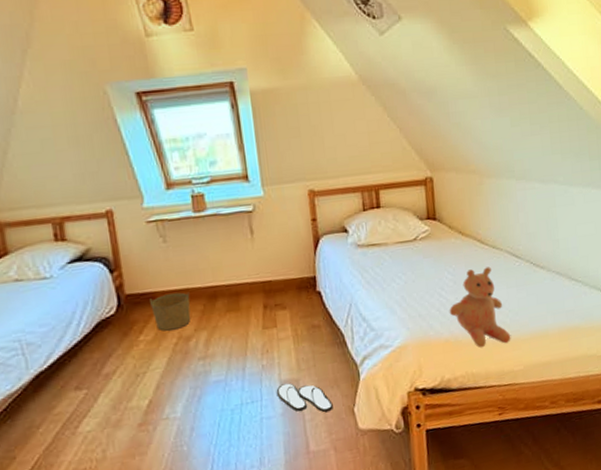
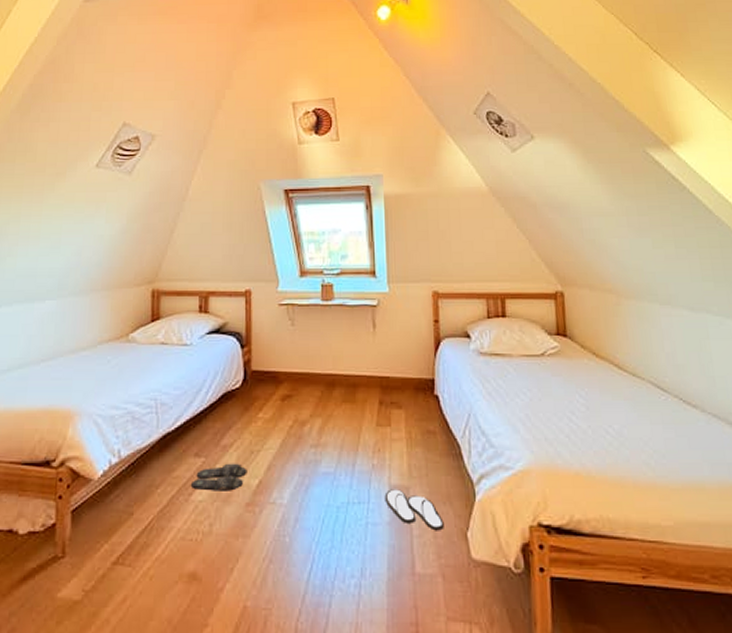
slippers: none [76,388,135,421] -> present [192,463,247,491]
basket: present [150,292,191,331] -> none [273,376,310,412]
stuffed animal: present [449,267,511,348] -> none [580,396,657,490]

